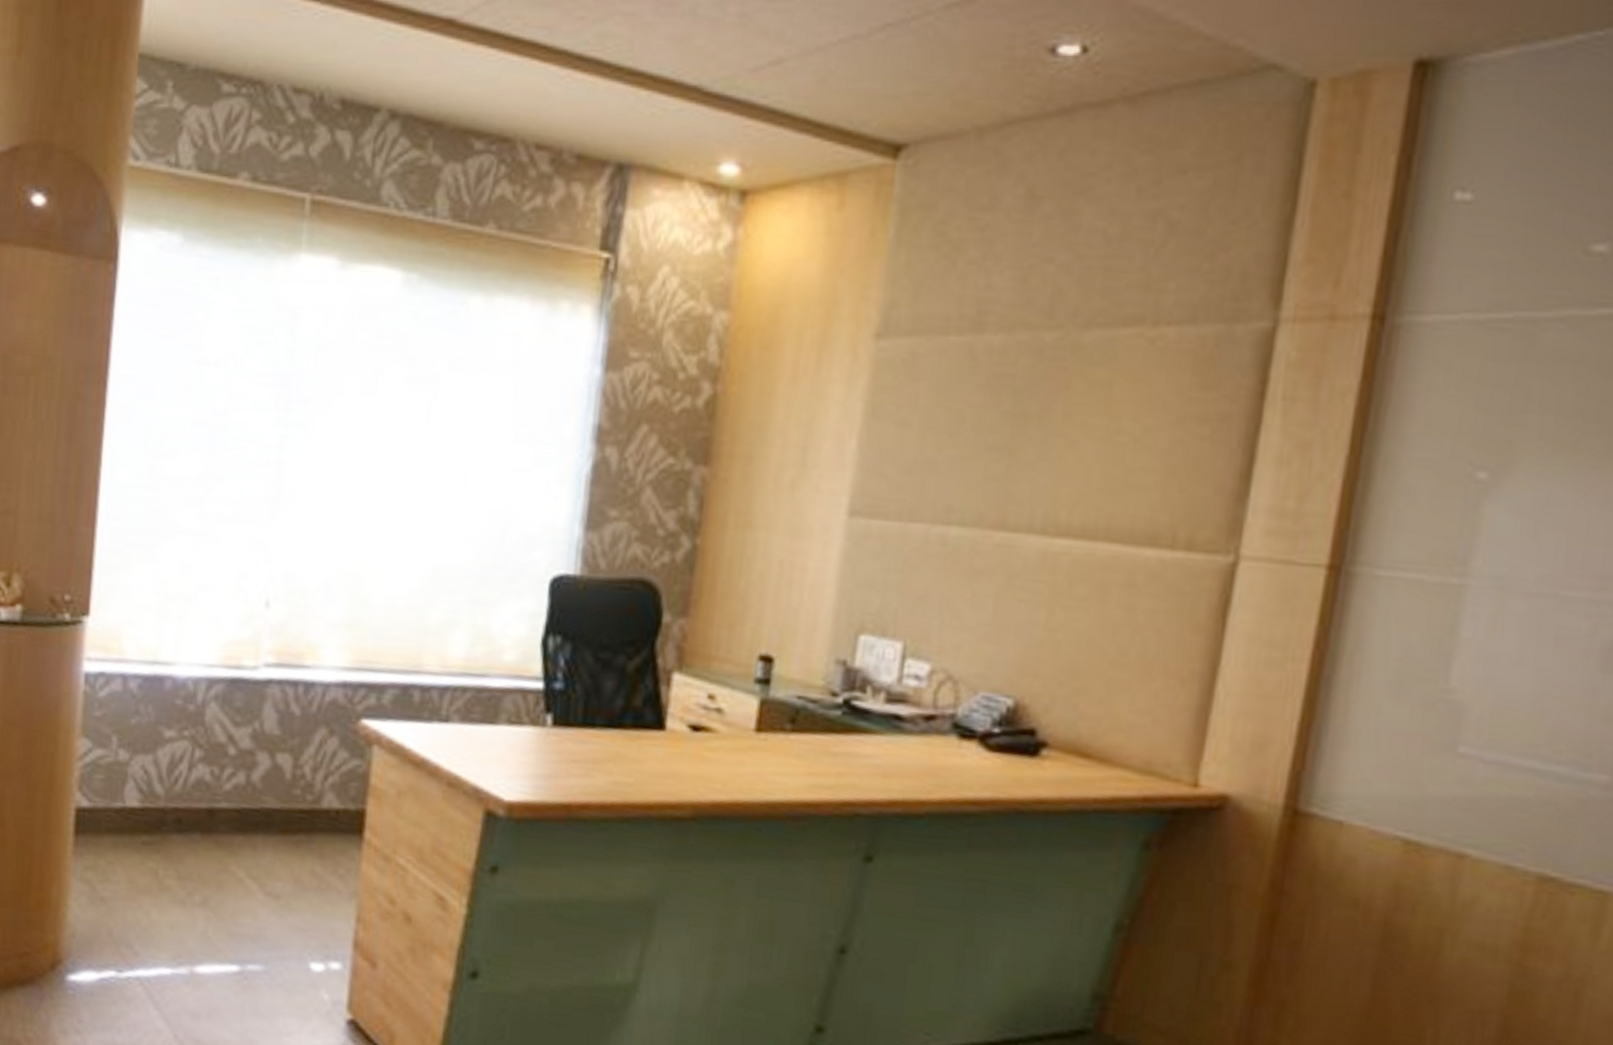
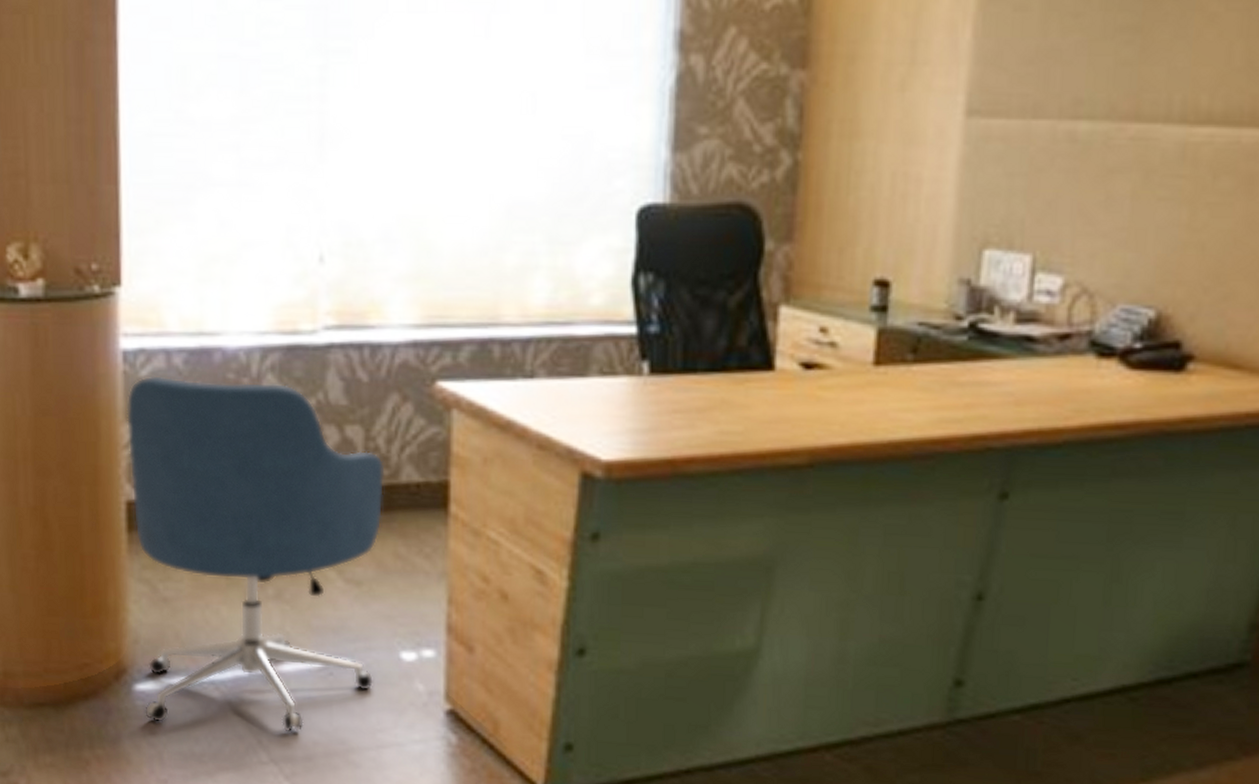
chair: none [73,697,309,1030] -> present [126,376,385,733]

